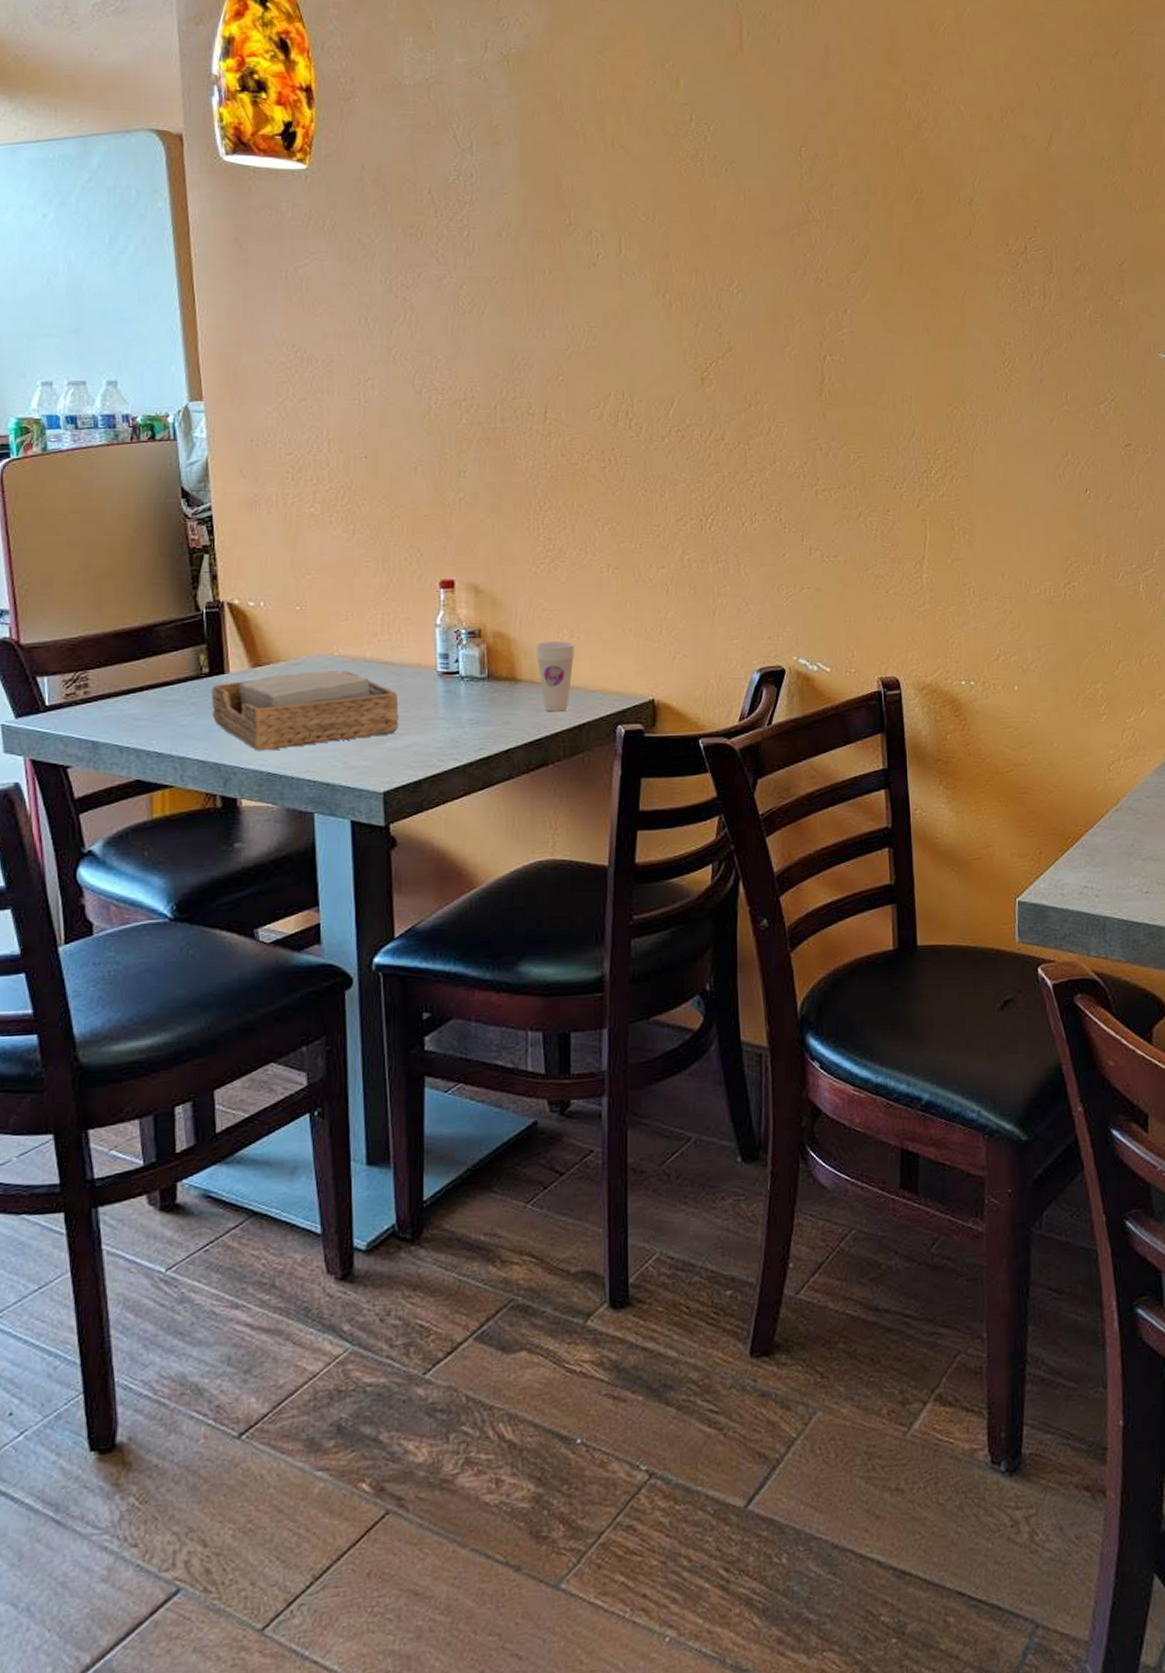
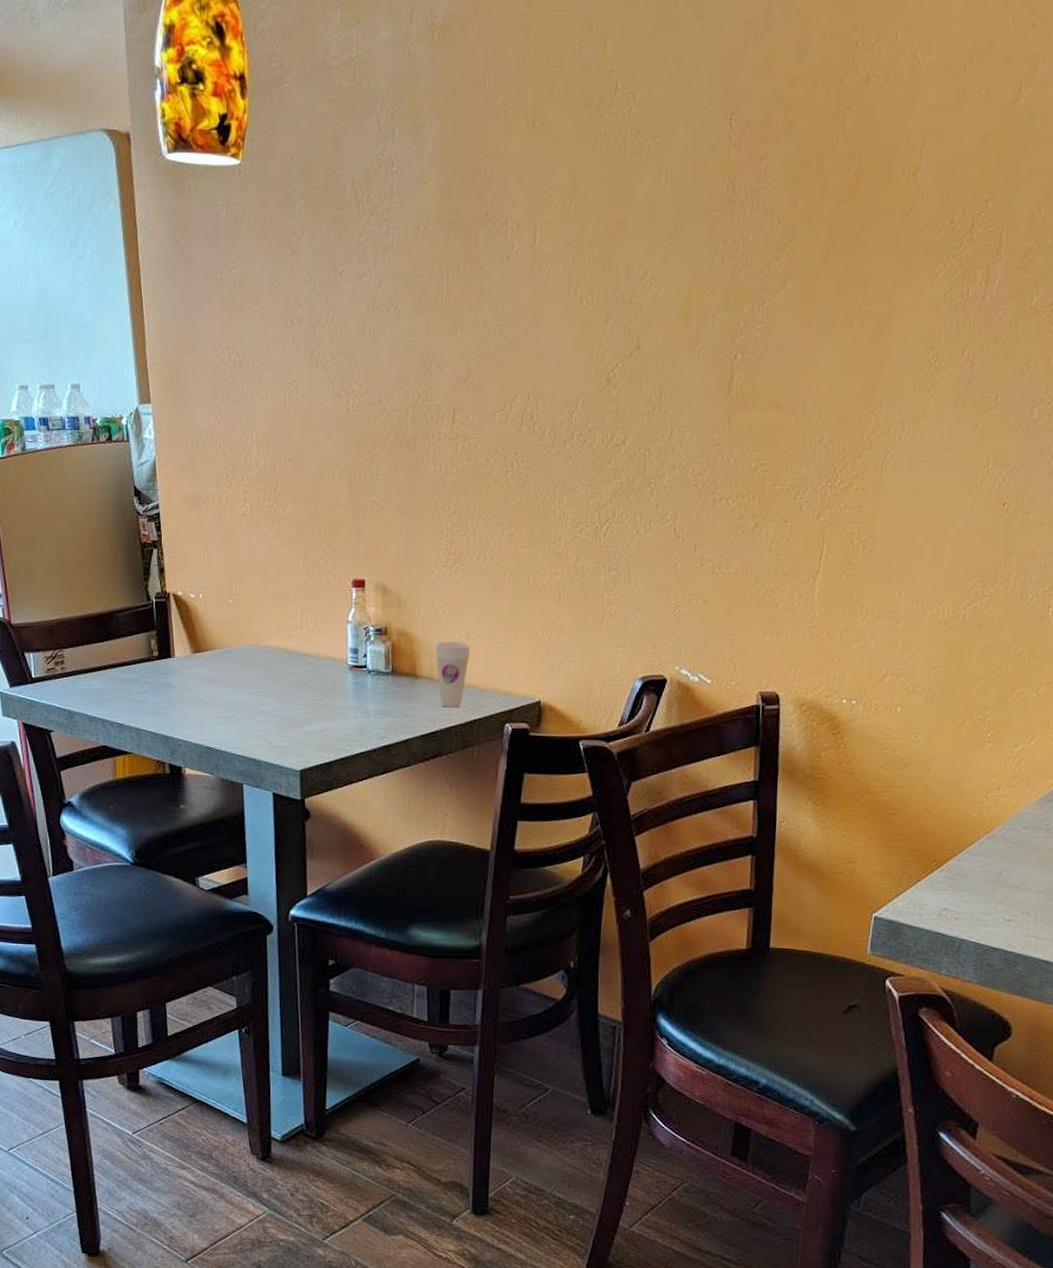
napkin holder: present [211,670,399,751] -> none [161,659,314,728]

